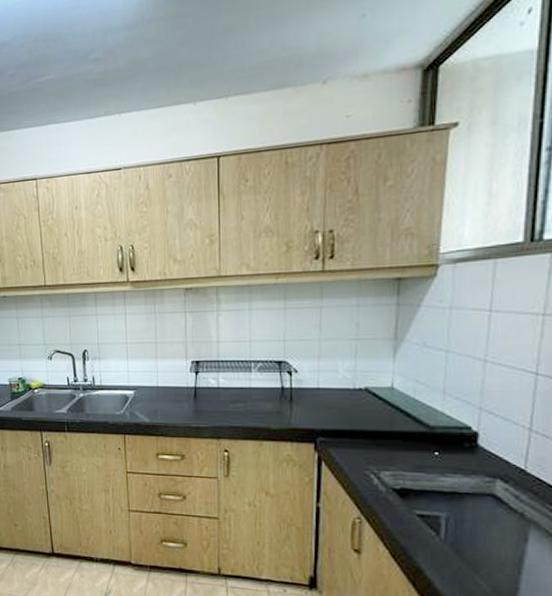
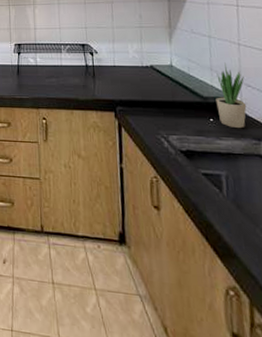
potted plant: none [445,384,486,464] -> present [215,62,247,129]

